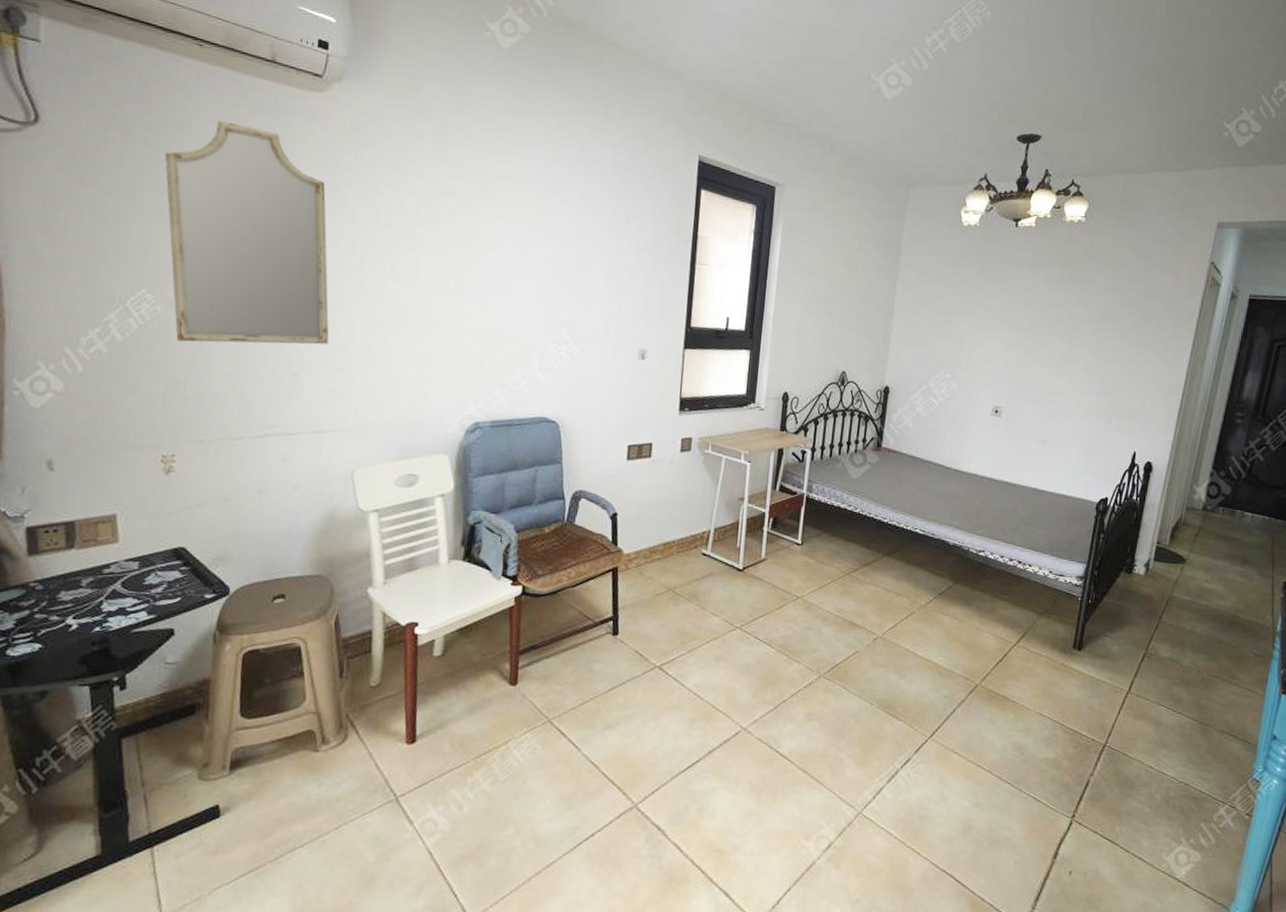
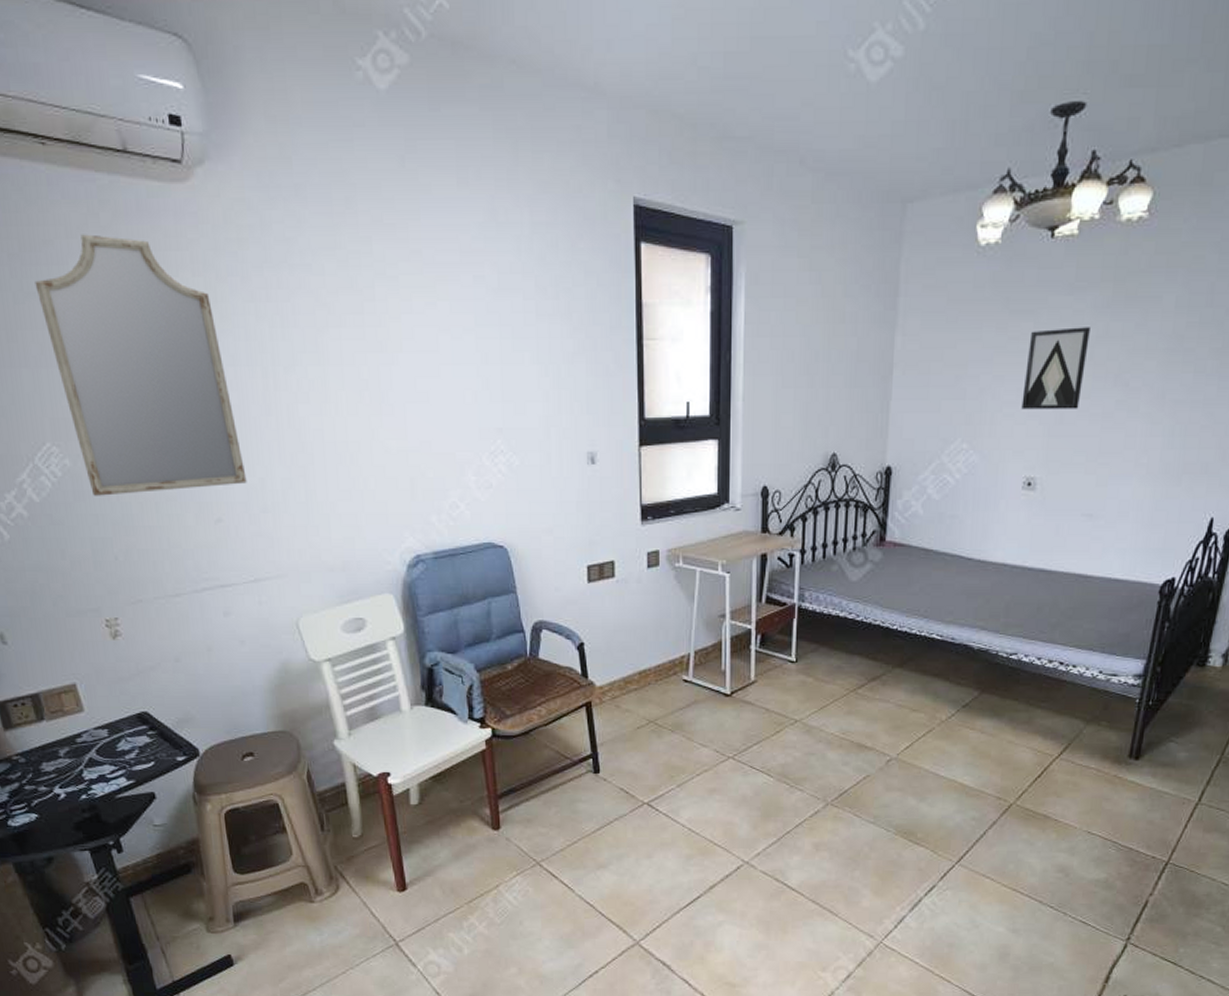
wall art: none [991,293,1044,357] -> present [1021,327,1090,410]

